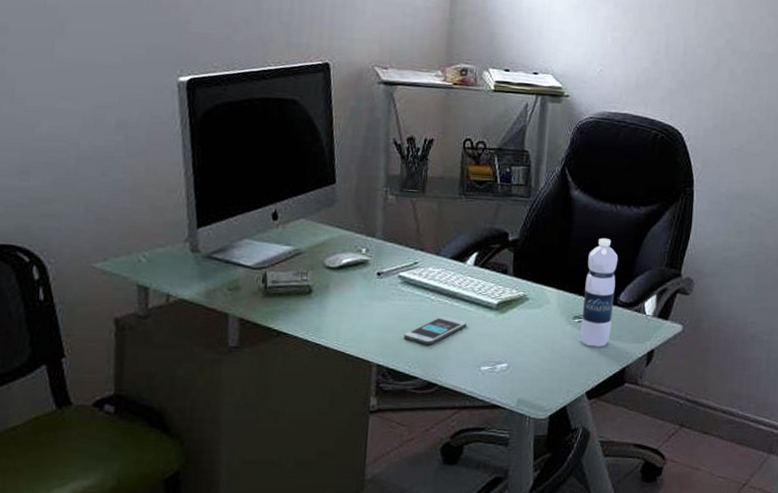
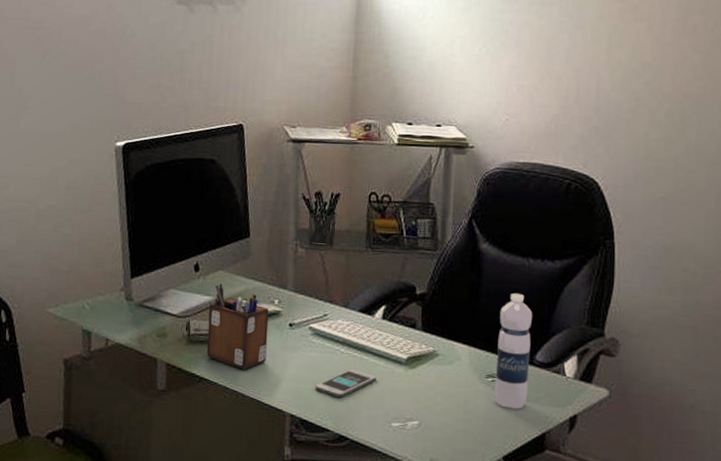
desk organizer: none [285,232,356,321] -> present [206,283,269,370]

